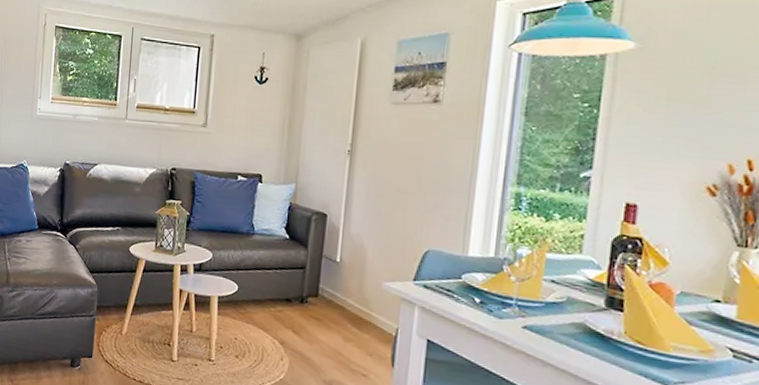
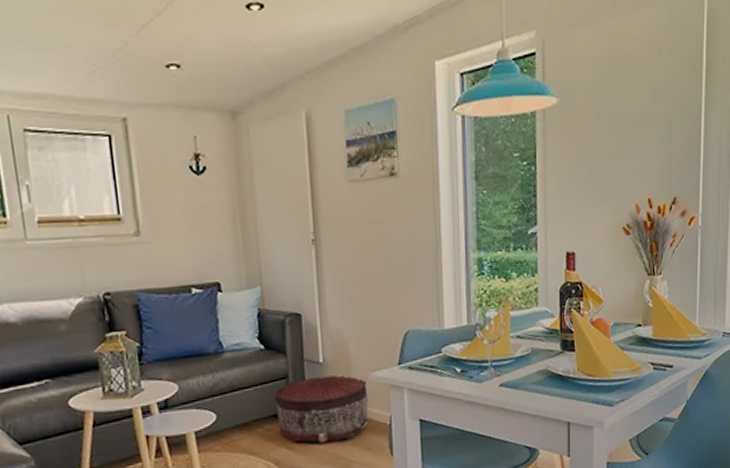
pouf: none [289,273,379,341] -> present [274,375,369,444]

